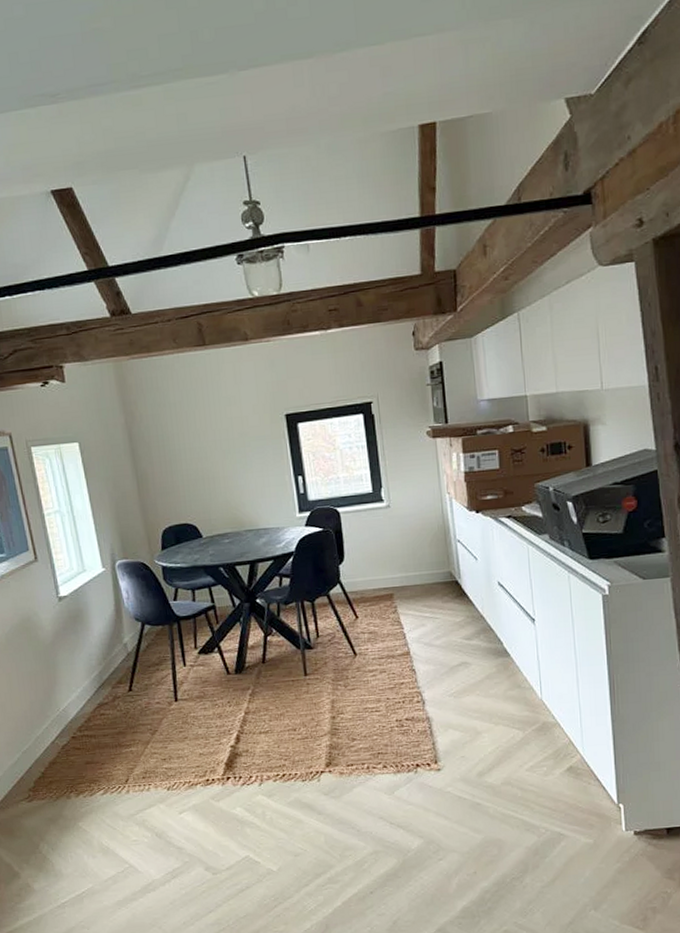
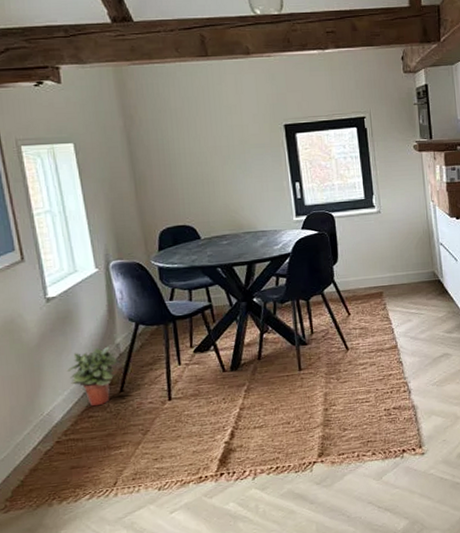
potted plant: none [79,645,131,705] -> present [67,346,123,407]

